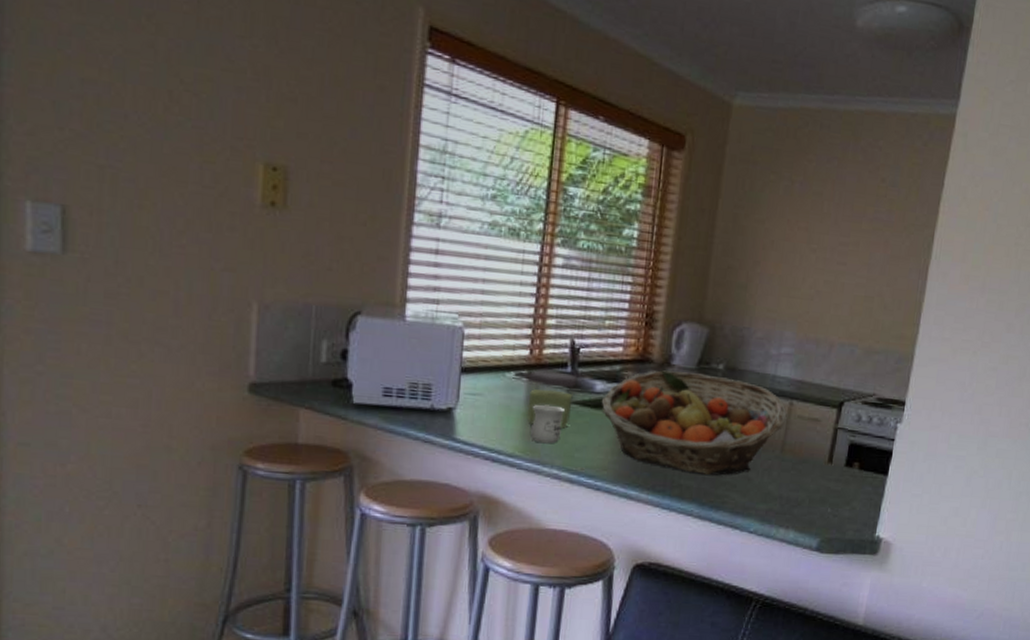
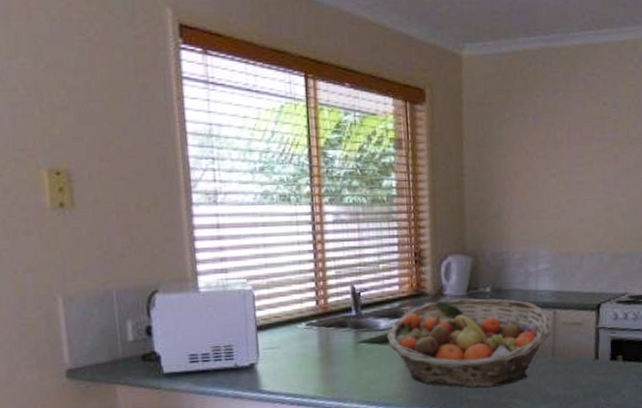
jar: present [527,370,579,429] -> none [318,316,364,367]
mug: present [531,404,565,444] -> none [325,347,356,383]

